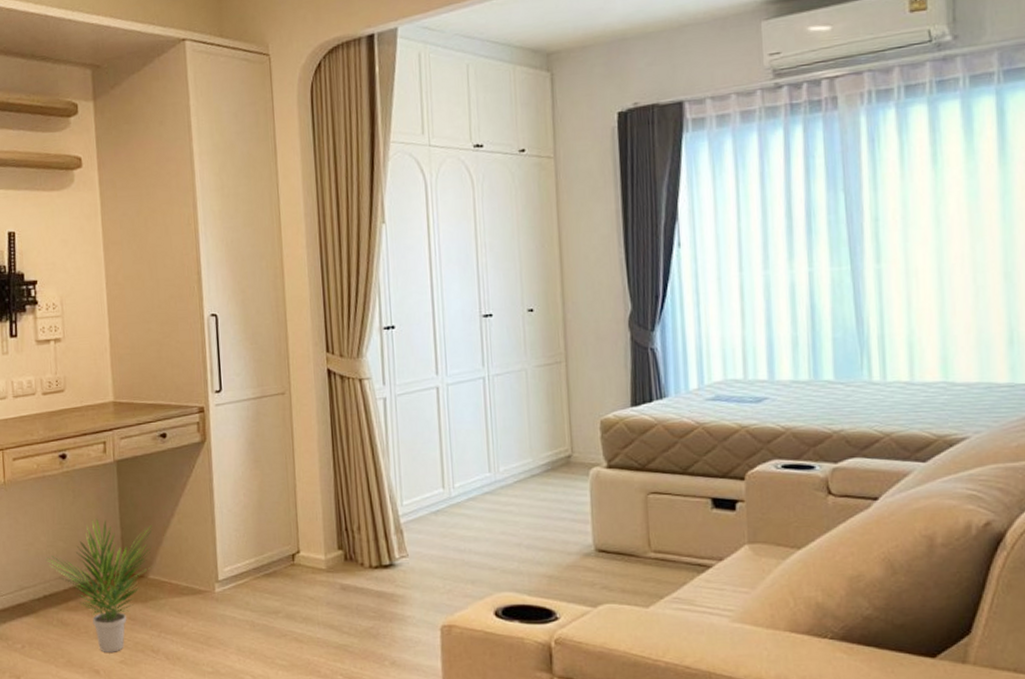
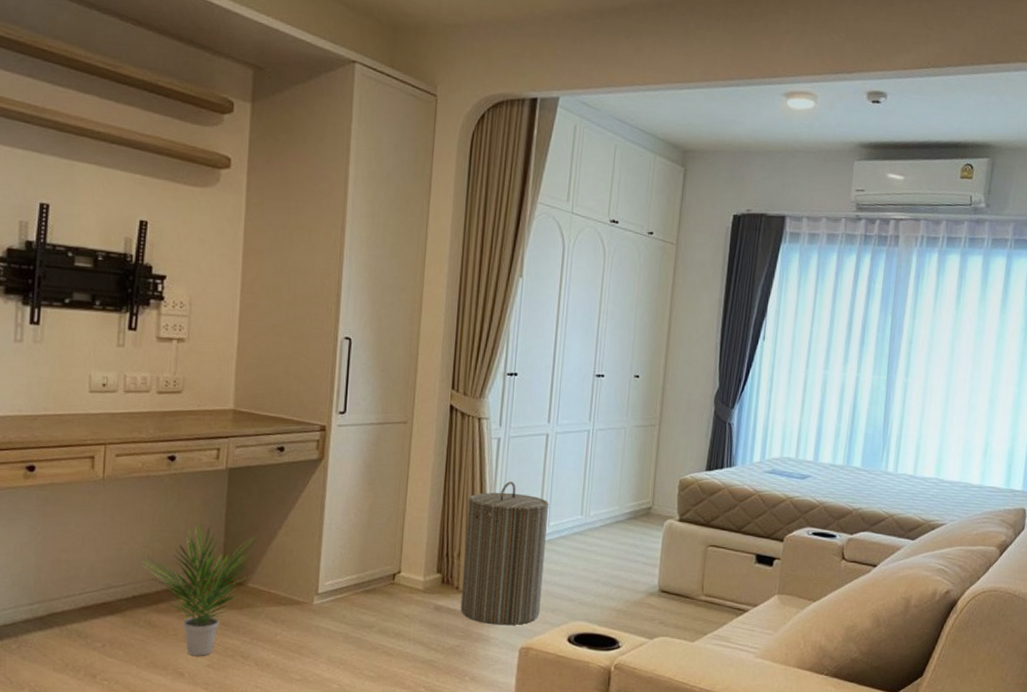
laundry hamper: none [360,443,458,602] -> present [460,481,550,626]

